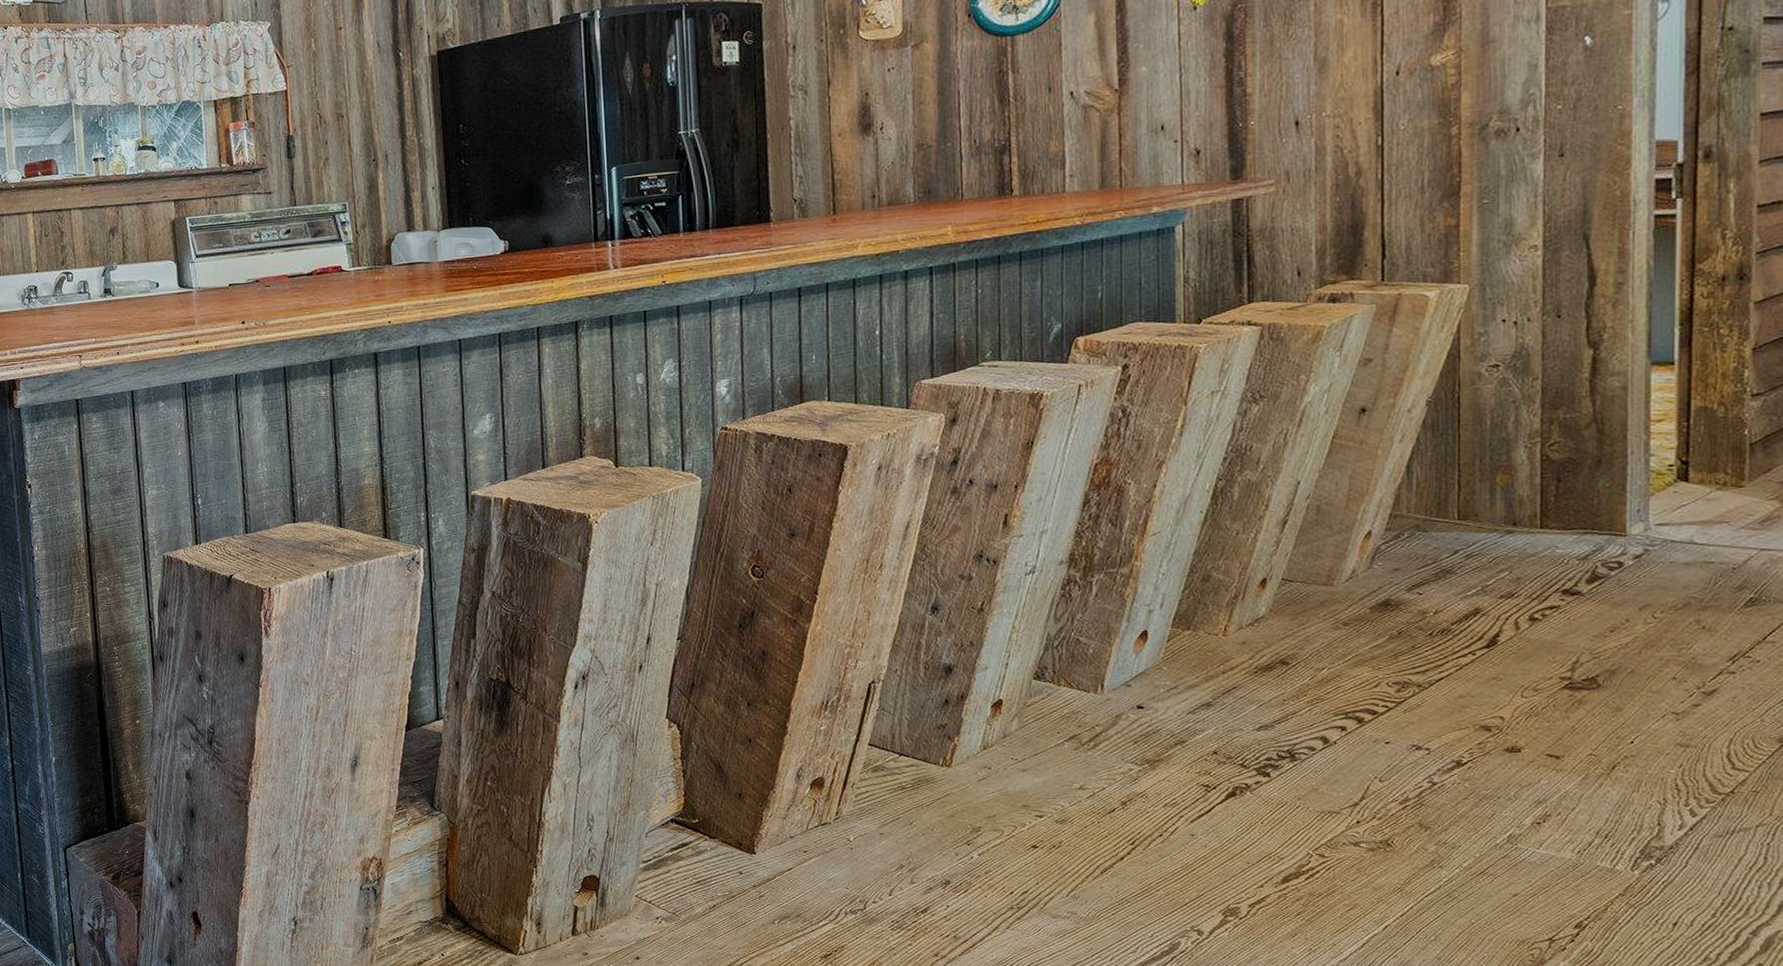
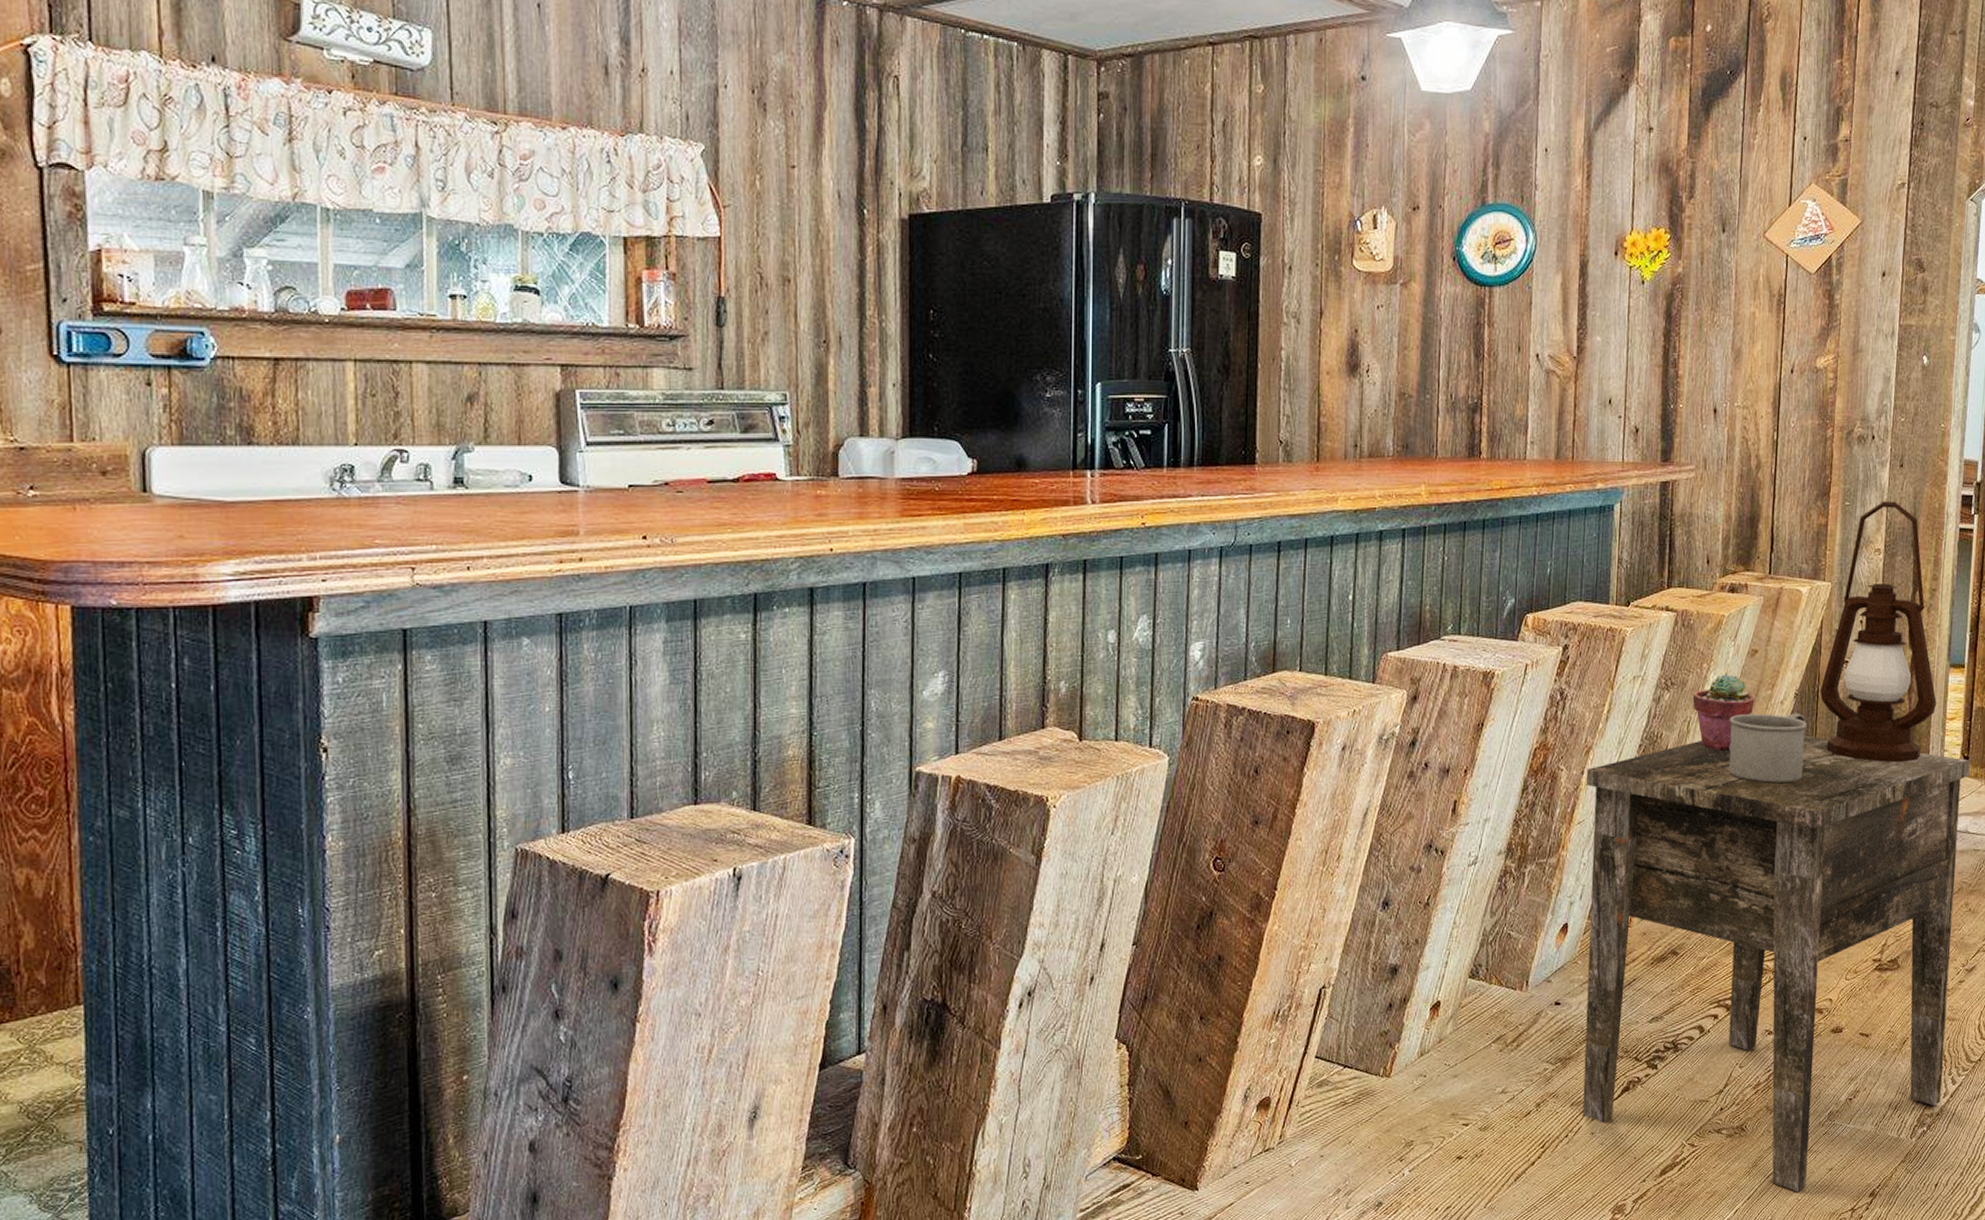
side table: none [1159,443,1692,915] -> present [1582,735,1971,1192]
potted succulent: none [1289,384,1372,462] -> present [1692,674,1755,751]
mug: none [1338,420,1446,494] -> present [1728,713,1807,784]
lantern: none [1462,194,1634,470] -> present [1820,501,1936,763]

